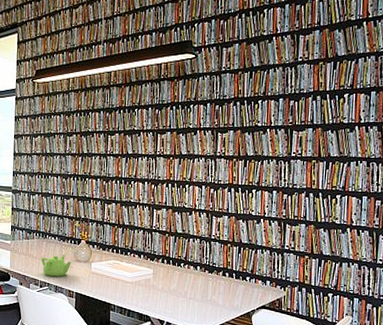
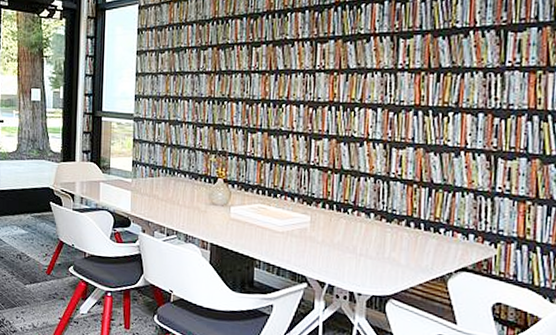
teapot: present [41,254,71,277] -> none [167,195,205,224]

